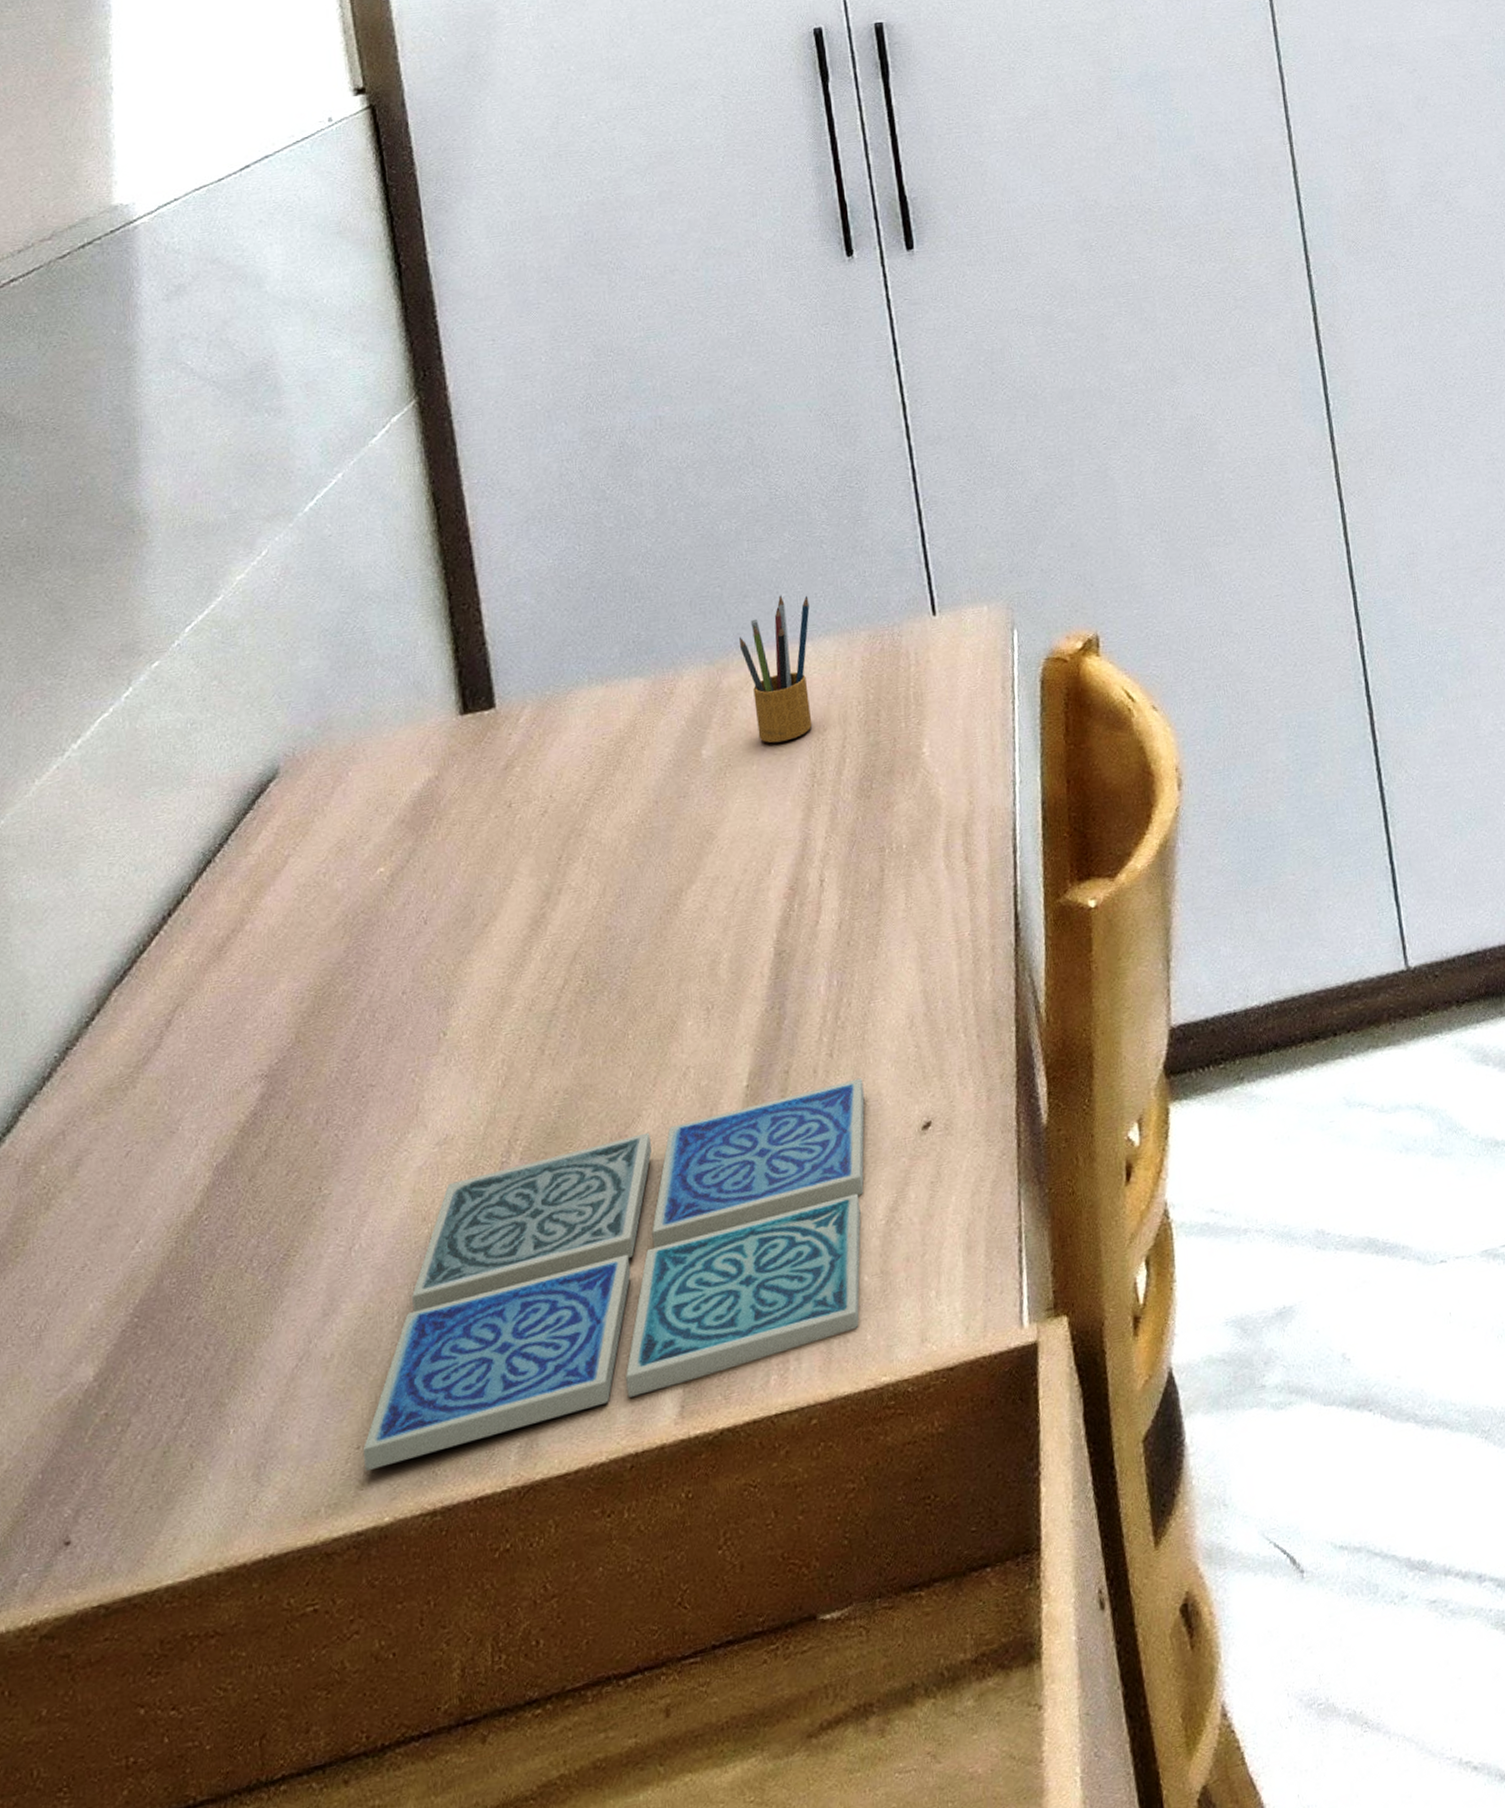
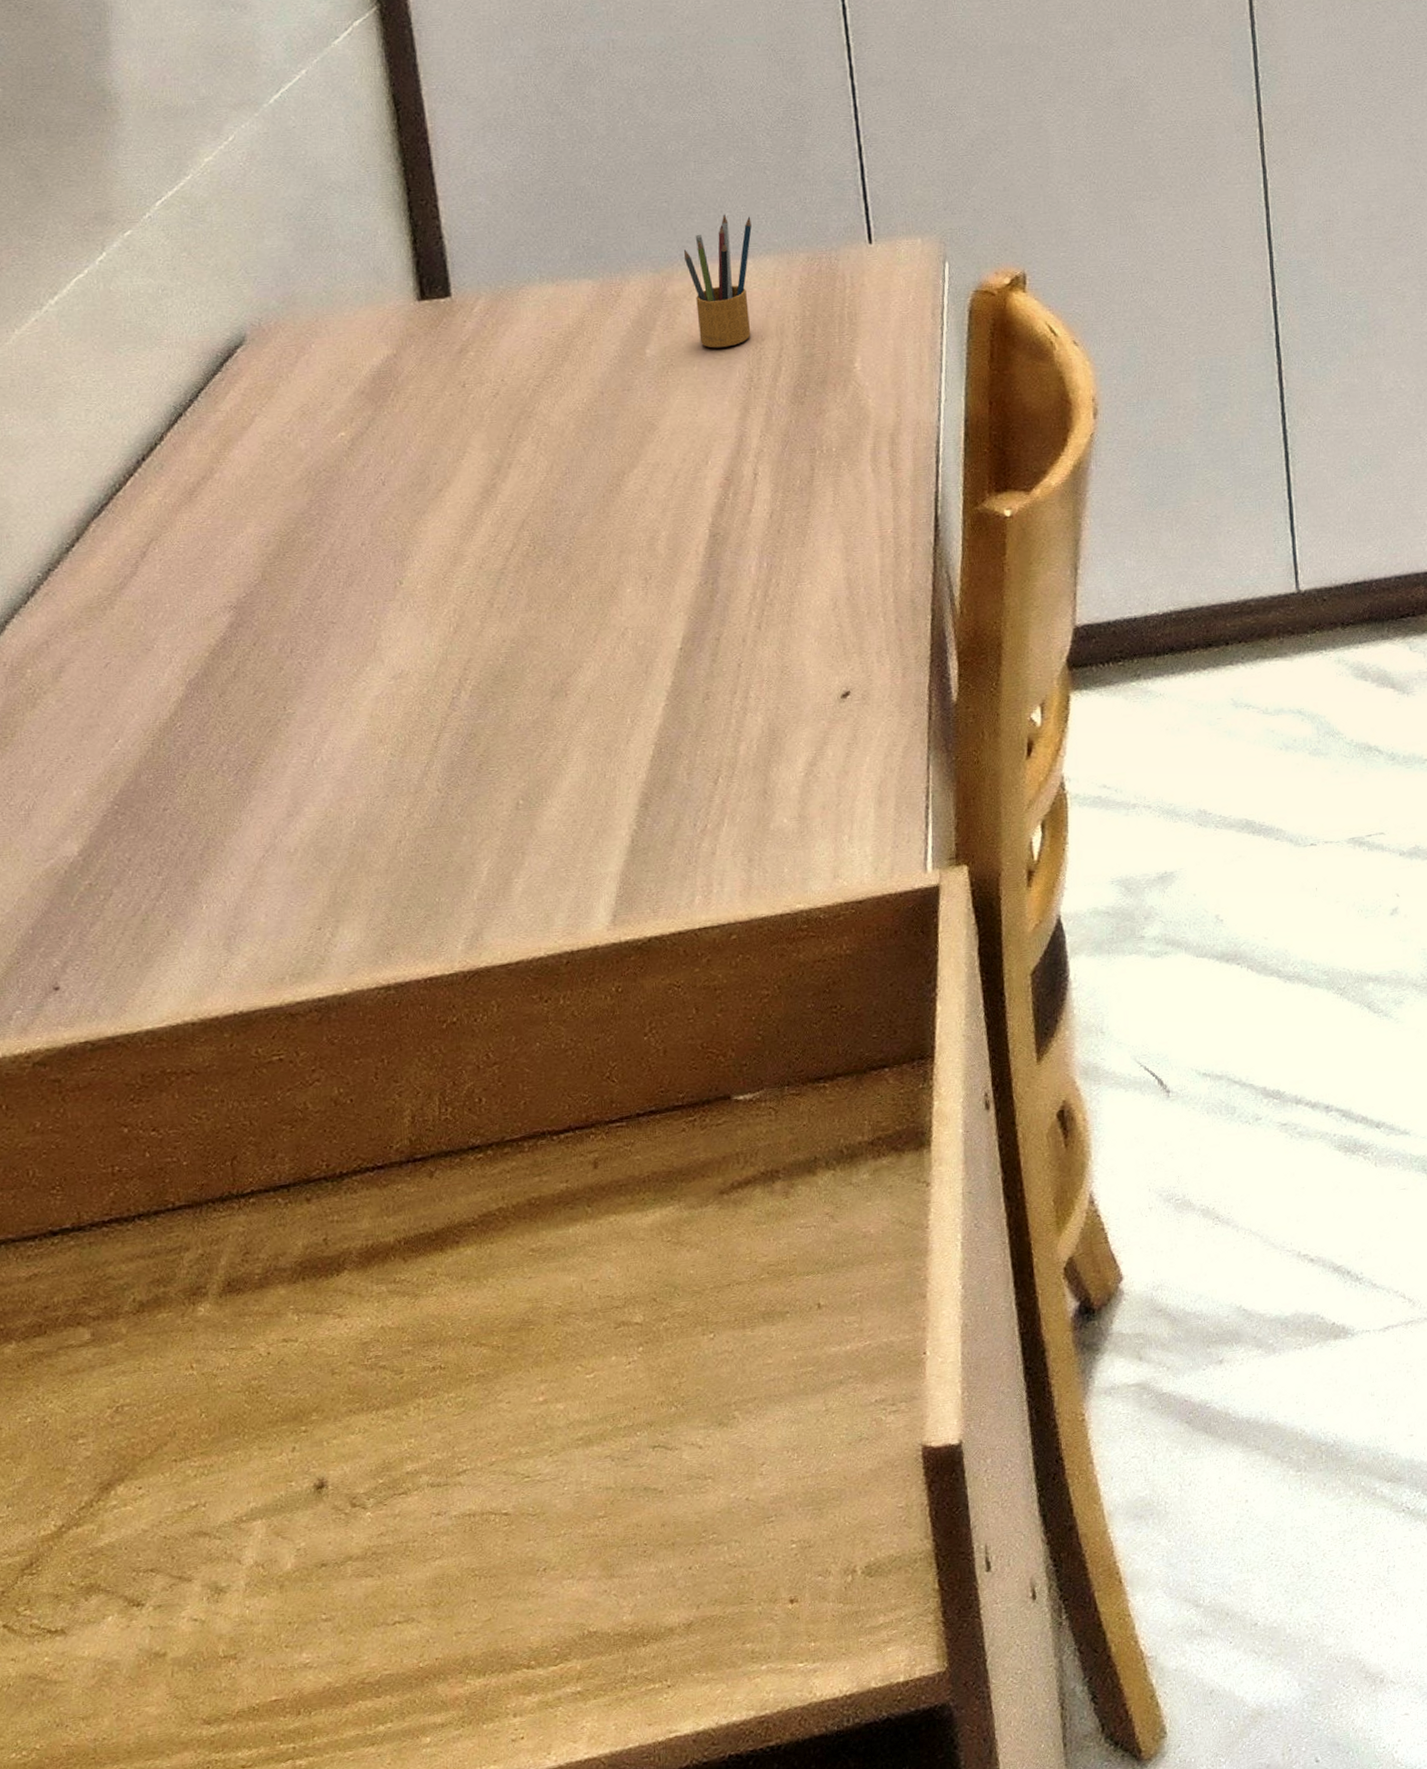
drink coaster: present [362,1078,865,1471] -> none [323,649,789,948]

